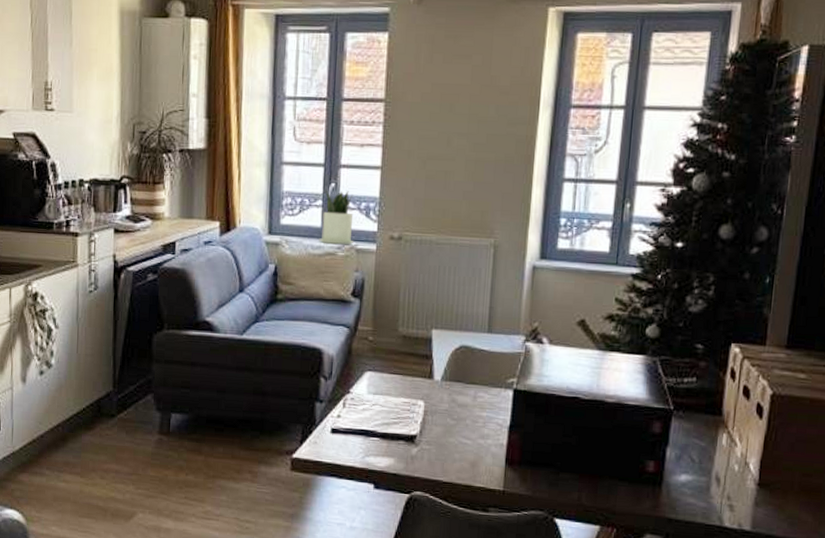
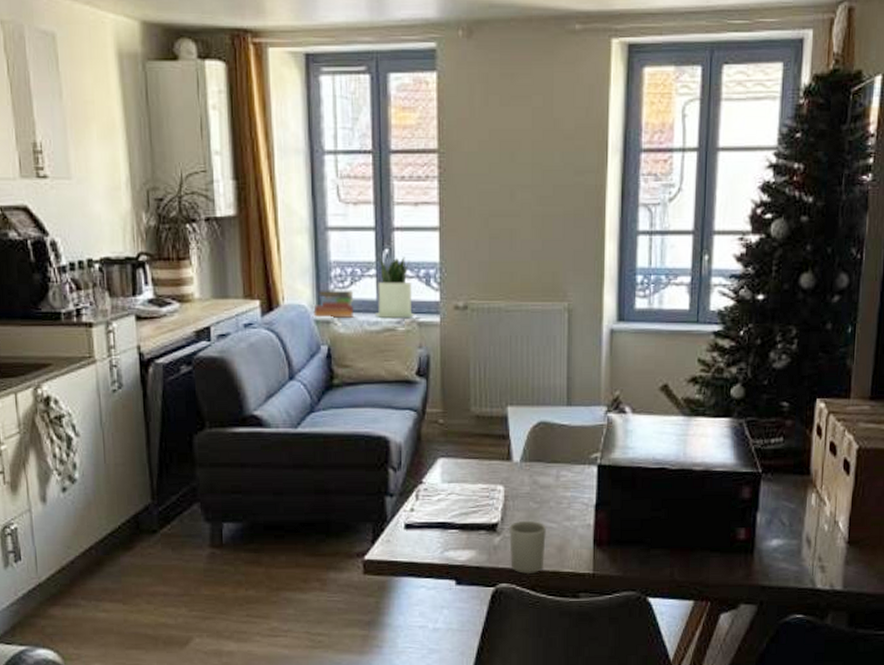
books: none [265,216,301,242] -> present [313,290,354,318]
mug: none [426,435,461,485] -> present [509,521,546,574]

